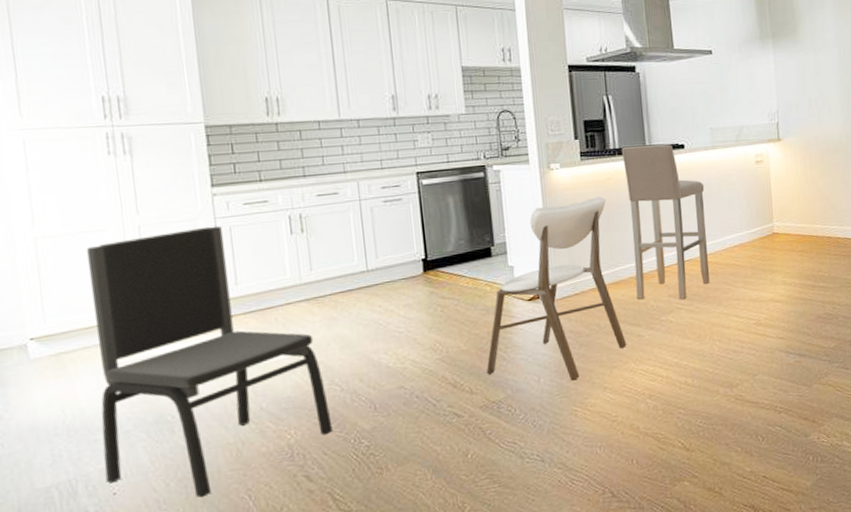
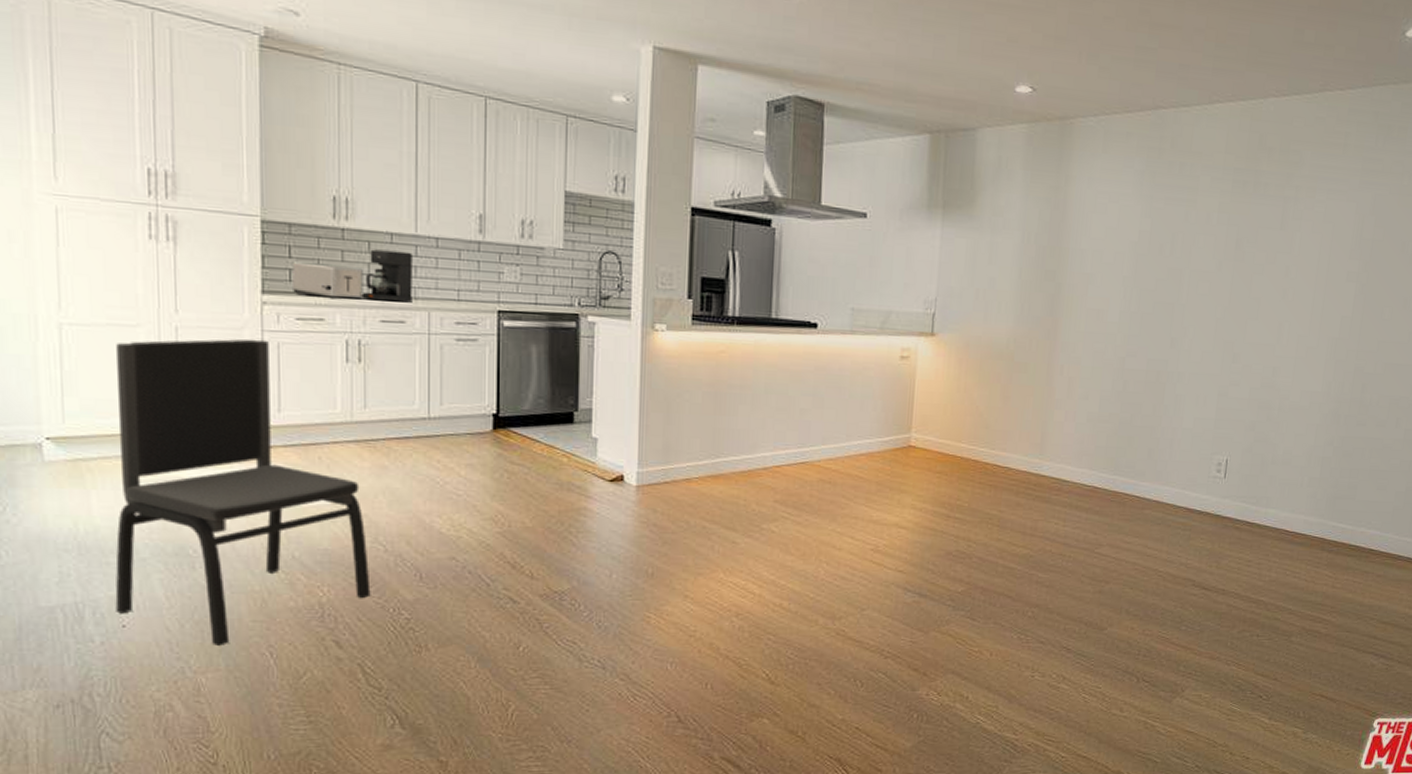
toaster: none [236,153,300,184] -> present [292,262,363,301]
coffee maker: none [298,134,343,180] -> present [361,249,412,303]
dining chair: present [487,197,627,381] -> none [552,371,718,582]
bar stool: present [621,144,710,300] -> none [736,316,835,508]

